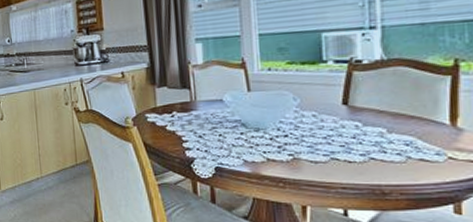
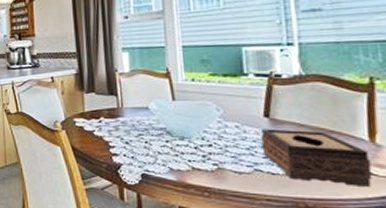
tissue box: none [338,116,451,172] -> present [261,129,372,188]

